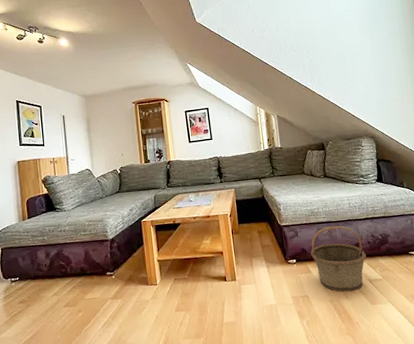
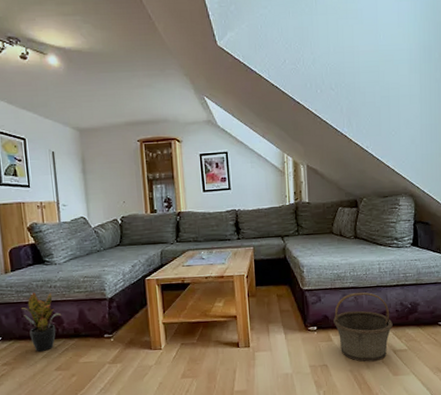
potted plant: none [35,236,70,291] -> present [20,292,62,353]

